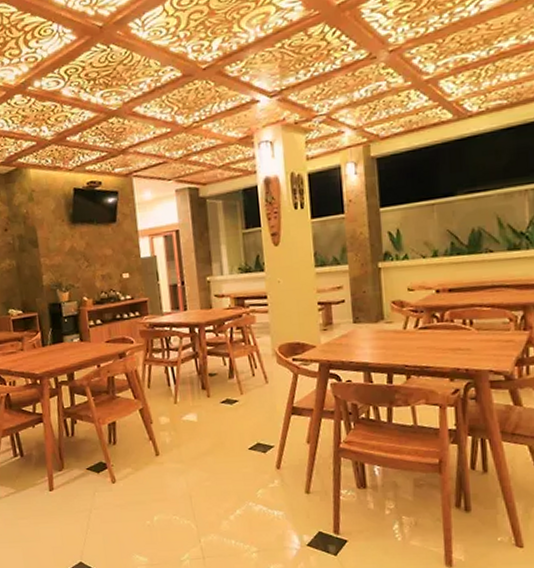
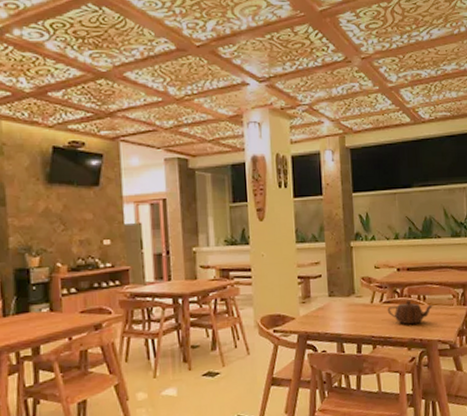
teapot: none [424,325,484,353] -> present [387,300,434,325]

